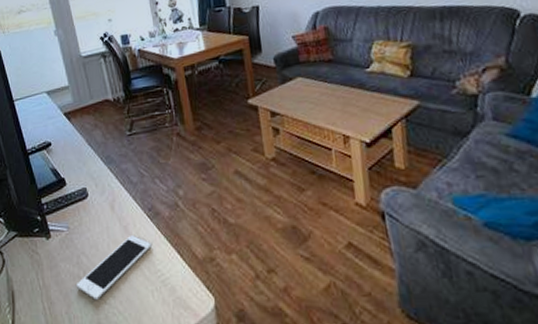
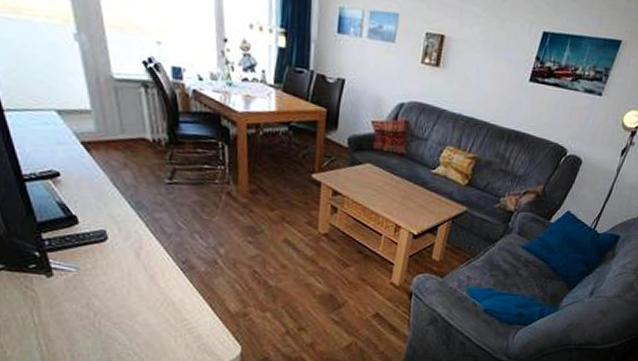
cell phone: present [77,236,152,300] -> none [85,285,181,340]

